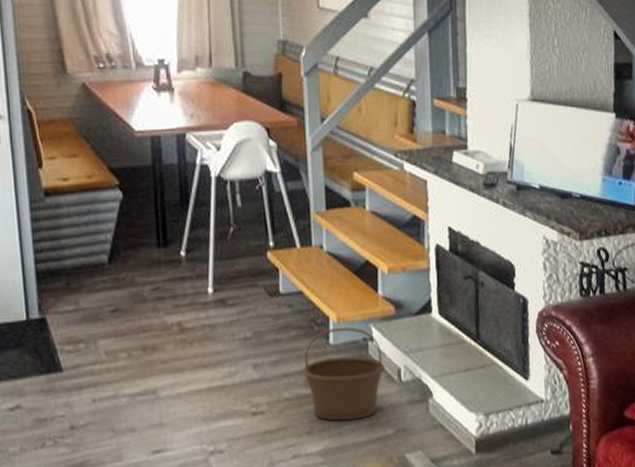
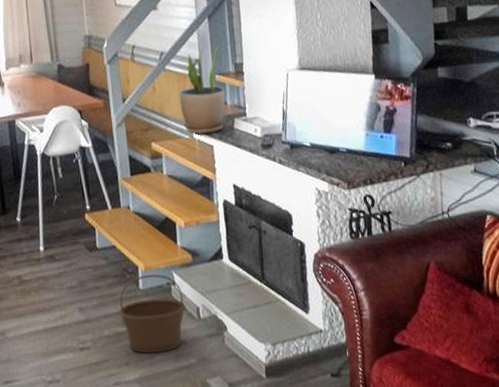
potted plant: none [389,65,444,167] -> present [179,45,226,135]

